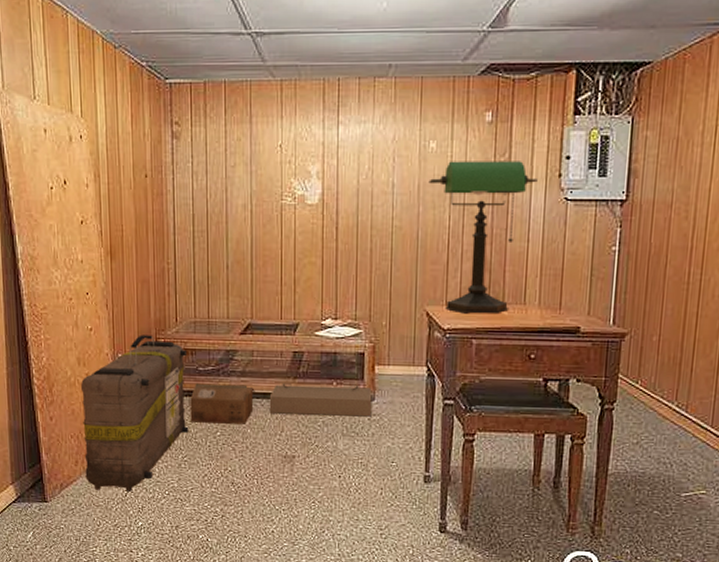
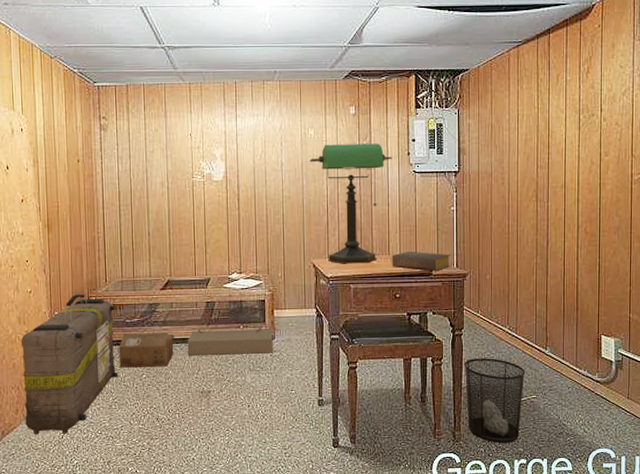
bible: none [527,301,607,329] -> present [392,251,451,272]
waste bin: none [611,439,695,546] -> present [464,358,526,444]

